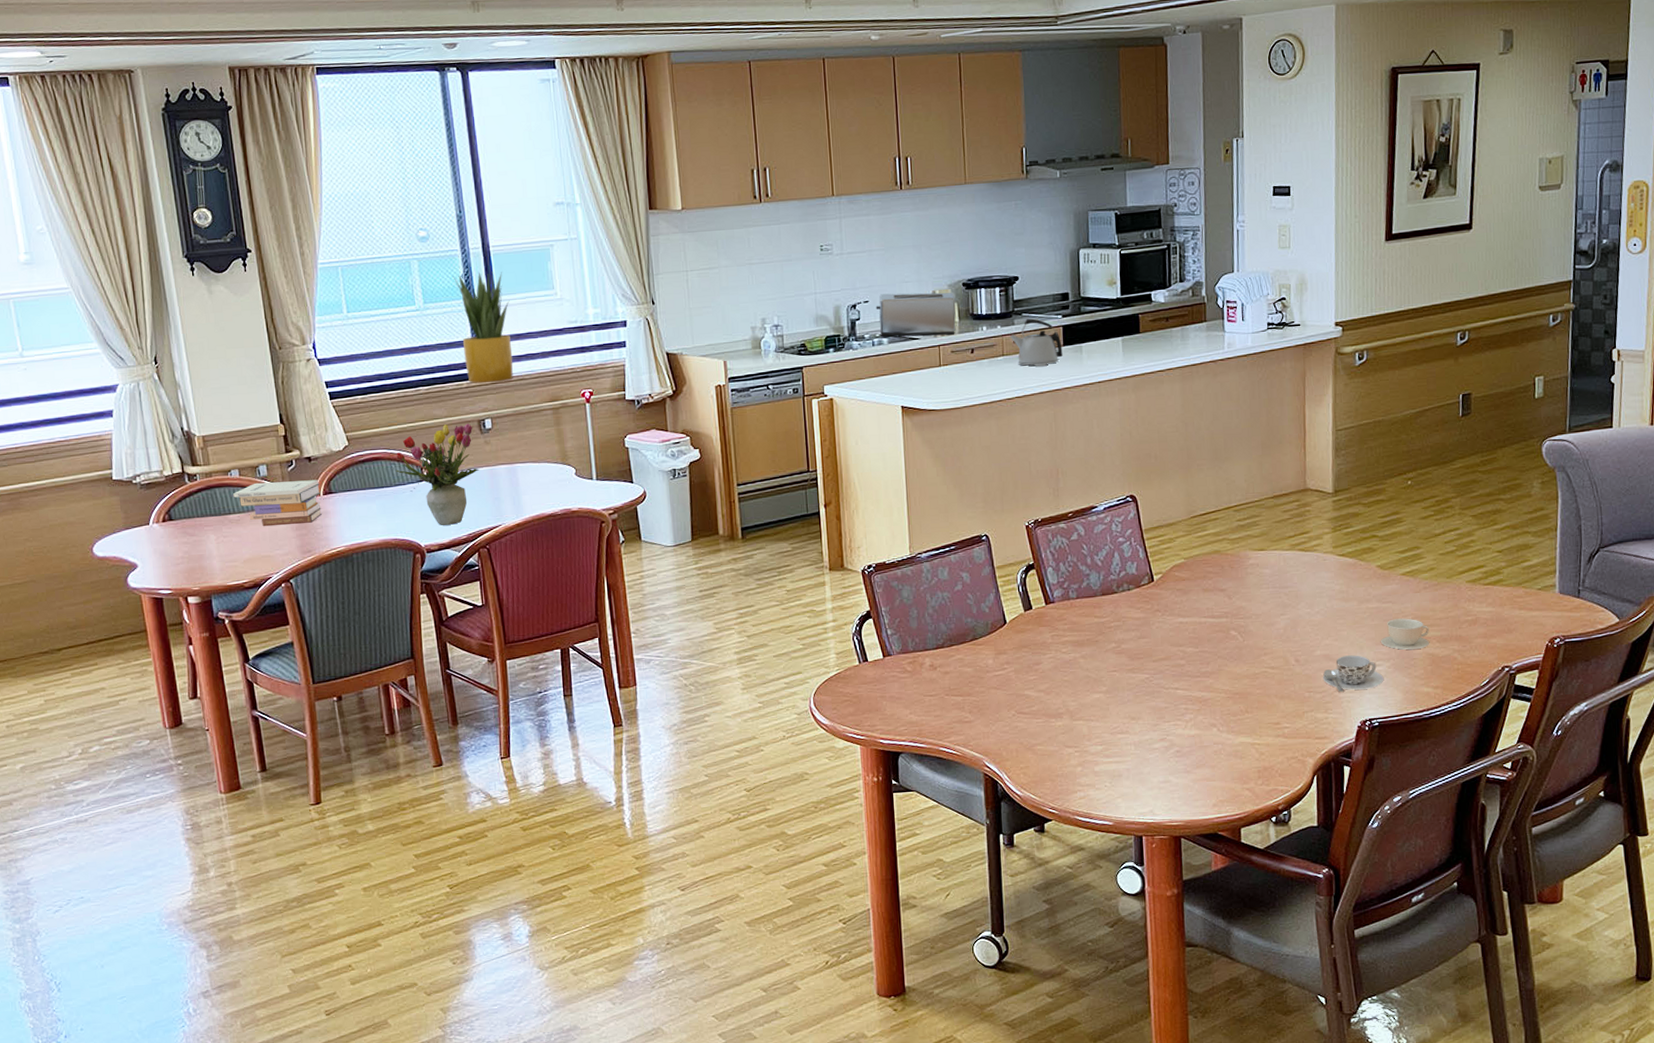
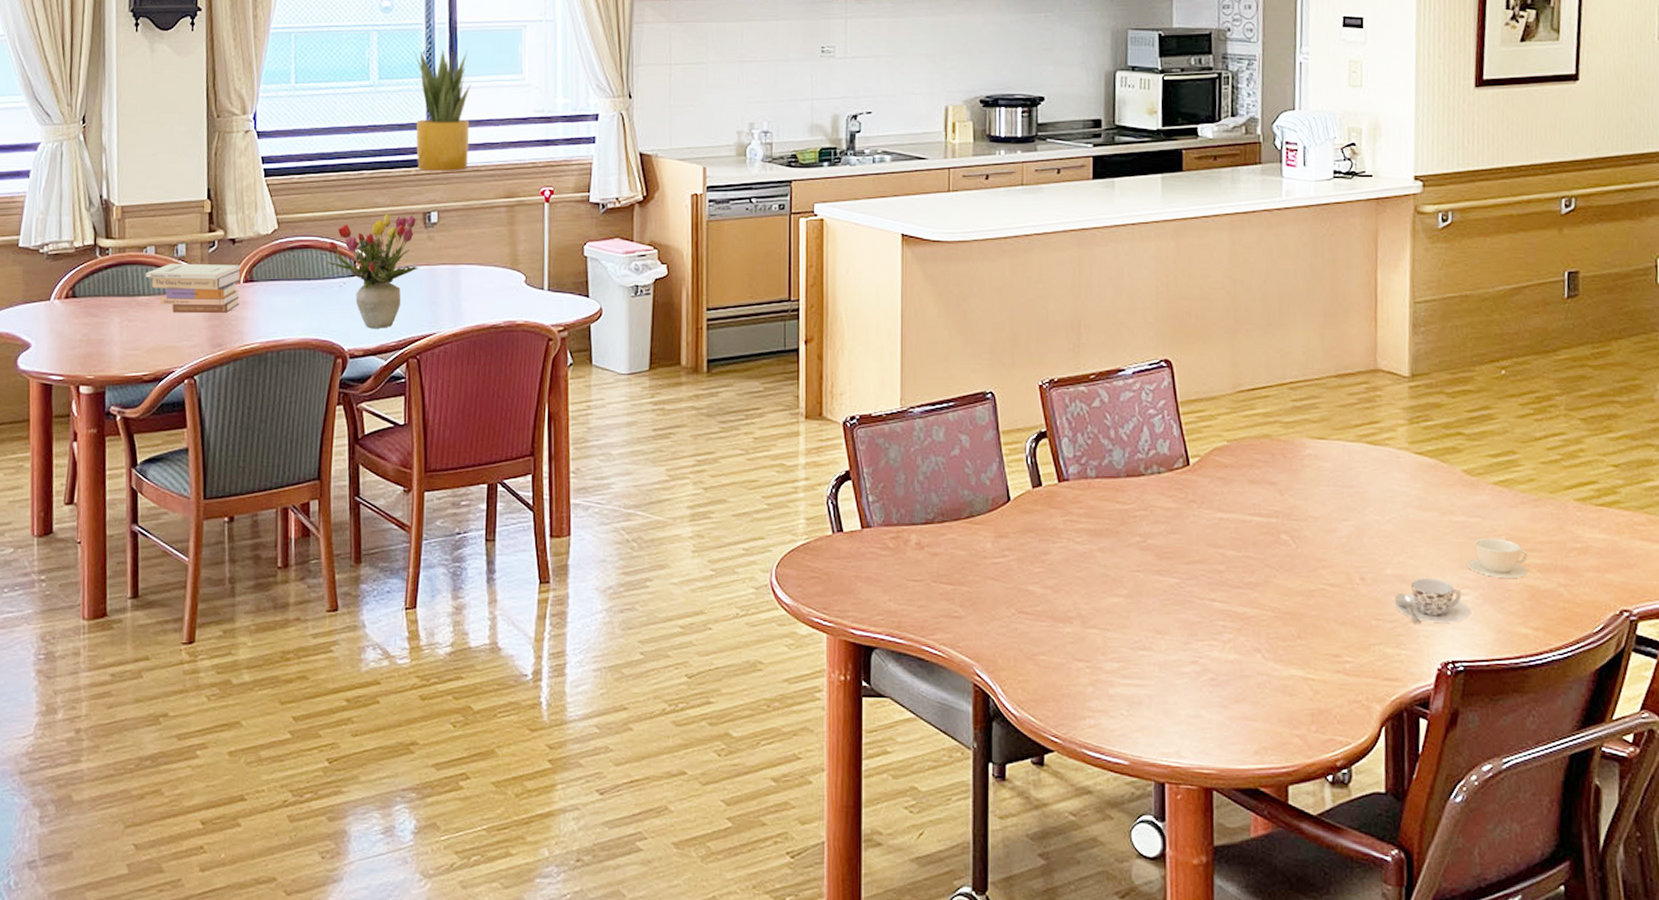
toaster: present [875,292,956,337] -> none [879,105,971,157]
kettle: present [1009,318,1063,367] -> none [1030,145,1092,202]

